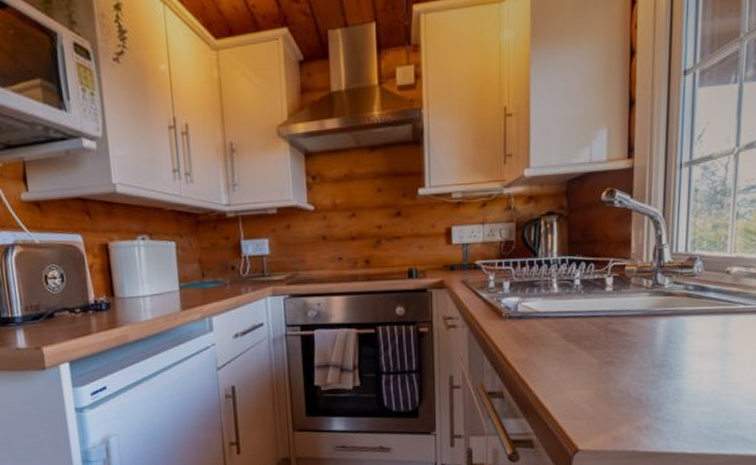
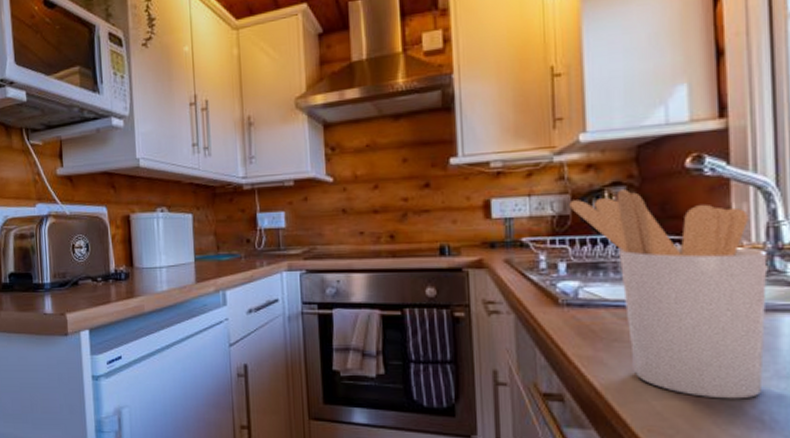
utensil holder: none [514,218,653,387] -> present [569,189,768,399]

